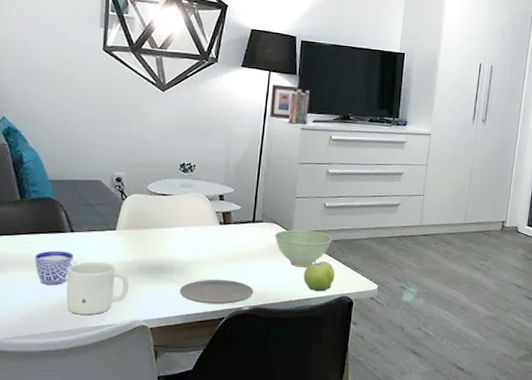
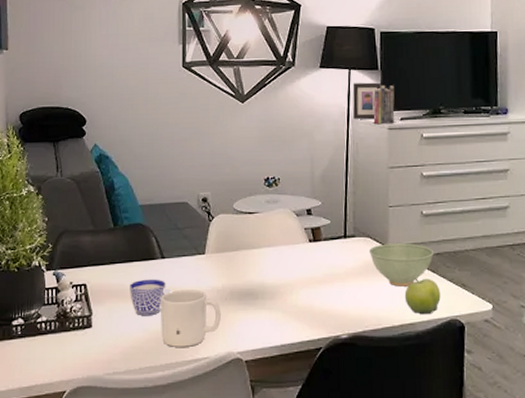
plate: present [179,279,254,304] -> none [272,303,352,332]

